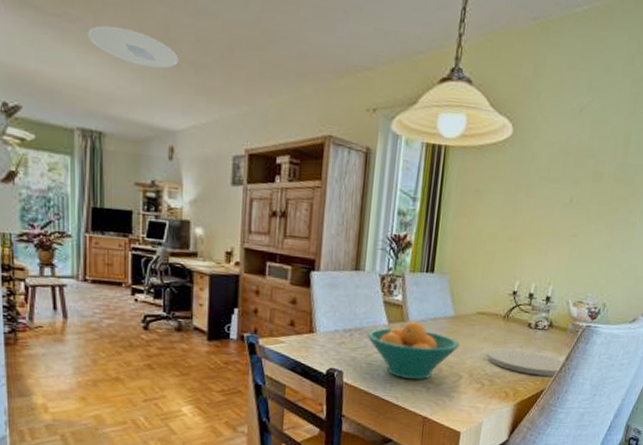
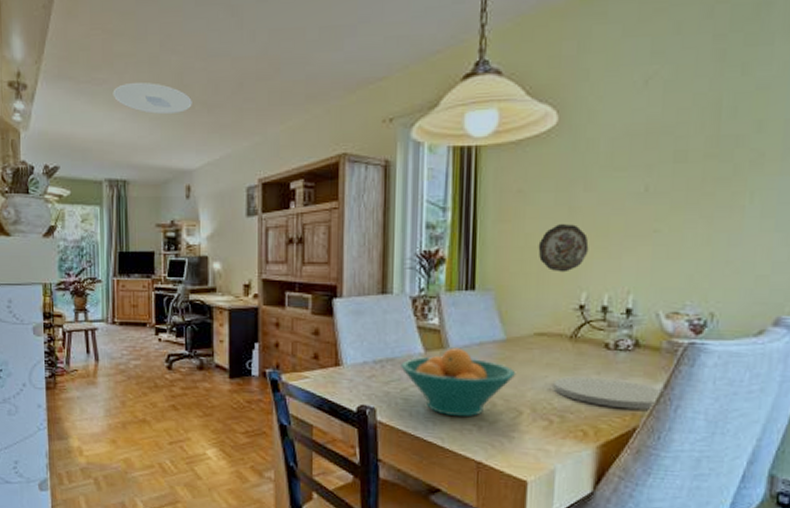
decorative plate: none [486,222,525,264] -> present [538,224,589,273]

